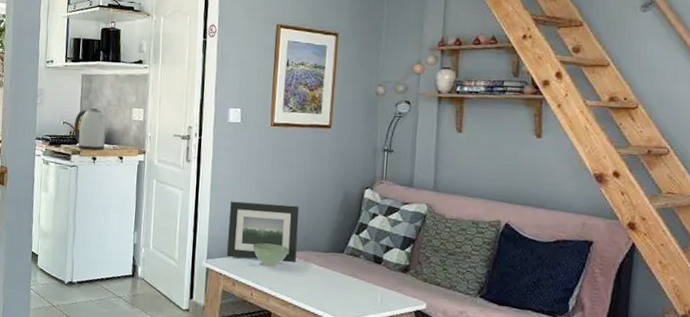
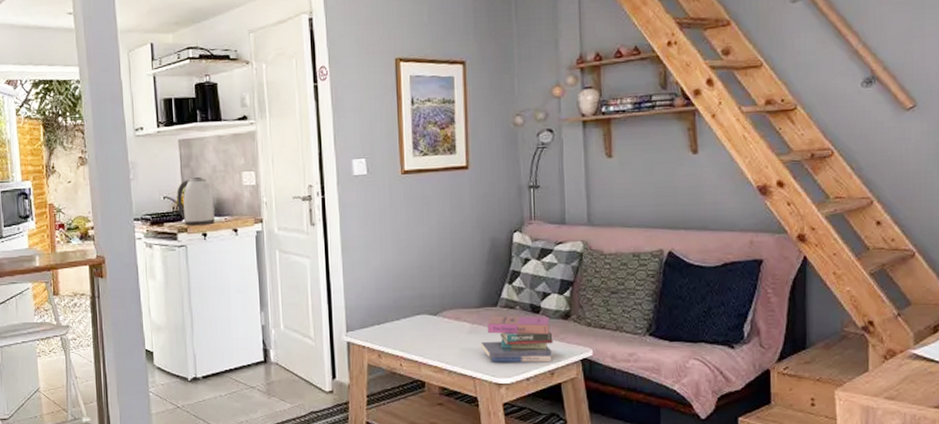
picture frame: present [227,201,300,263] -> none [366,260,446,327]
bowl: present [252,243,289,268] -> none [396,306,437,333]
books: none [325,261,391,310] -> present [480,315,553,363]

